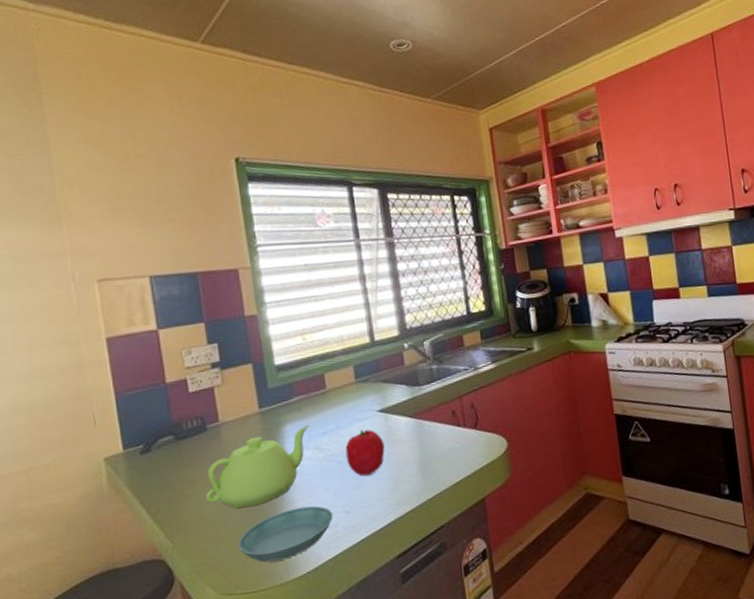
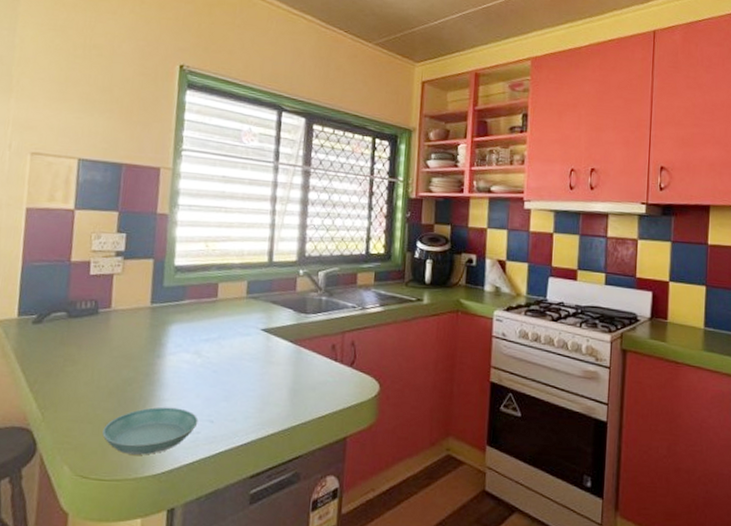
teapot: present [205,425,310,509] -> none [82,329,195,397]
fruit: present [345,429,385,477] -> none [222,344,261,391]

